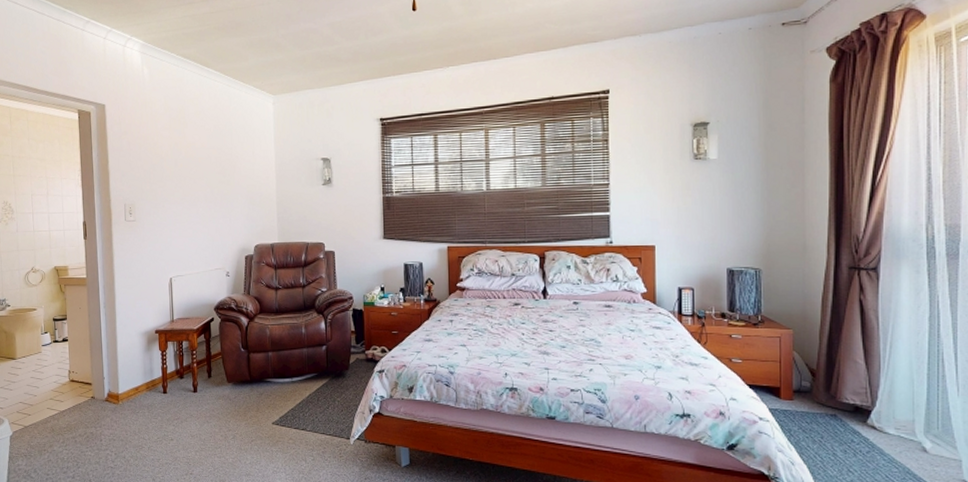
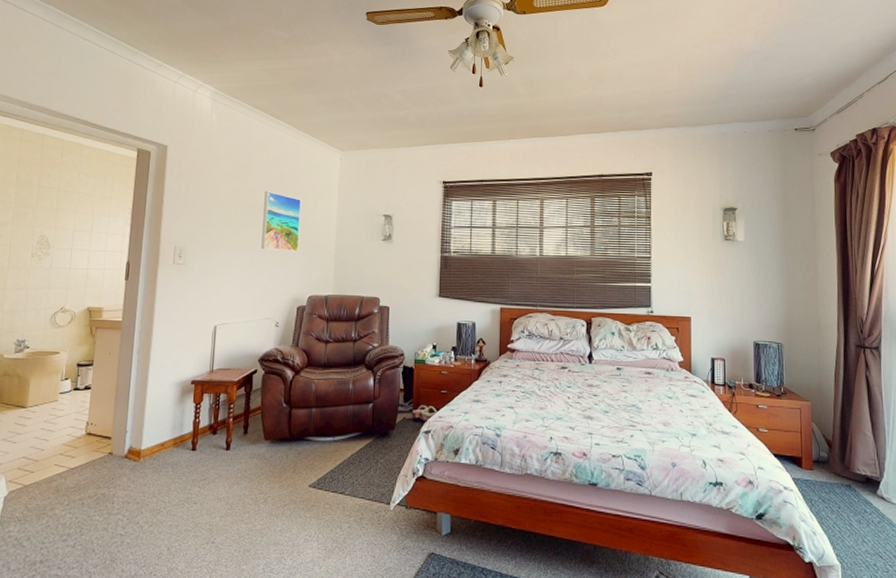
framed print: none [202,142,241,202] -> present [261,191,302,252]

